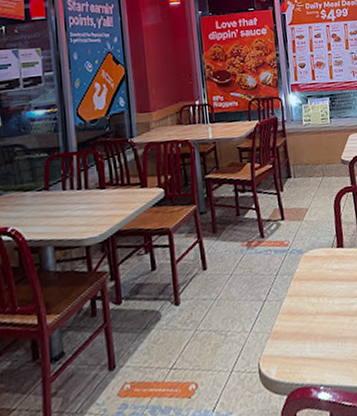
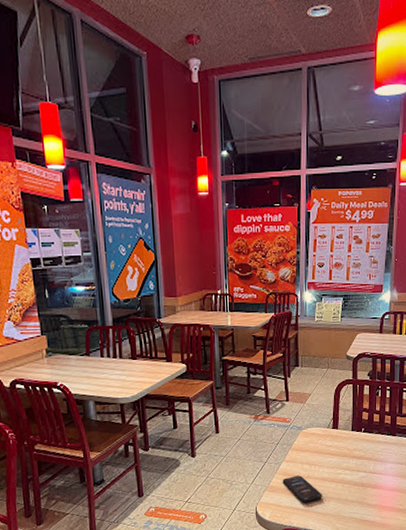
smartphone: none [287,312,336,349] -> present [282,475,322,502]

